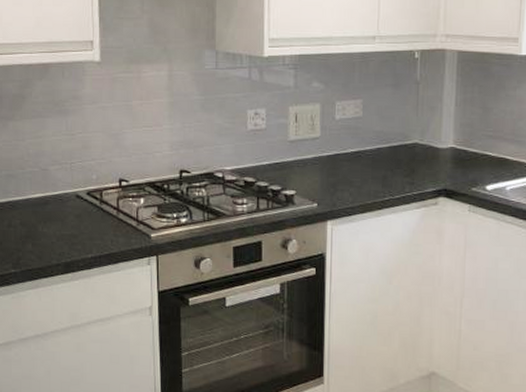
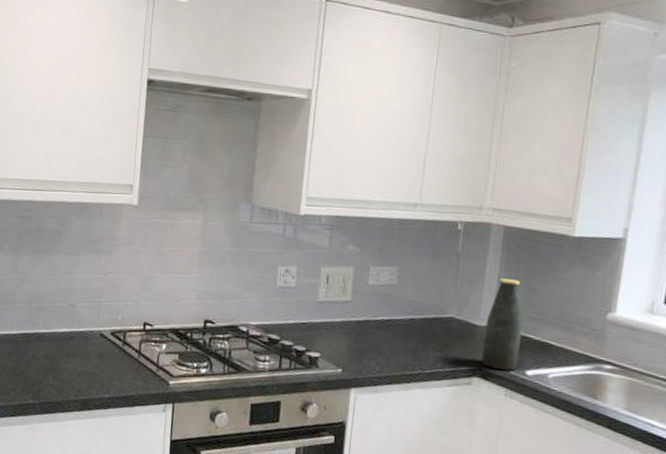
bottle: none [445,101,480,187] -> present [481,278,523,371]

